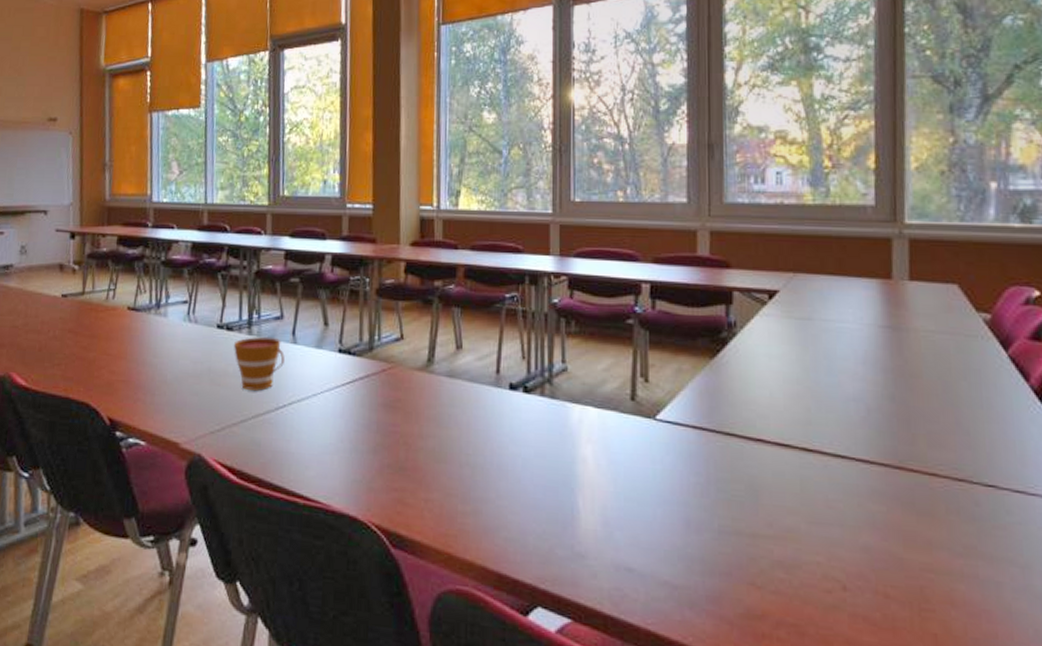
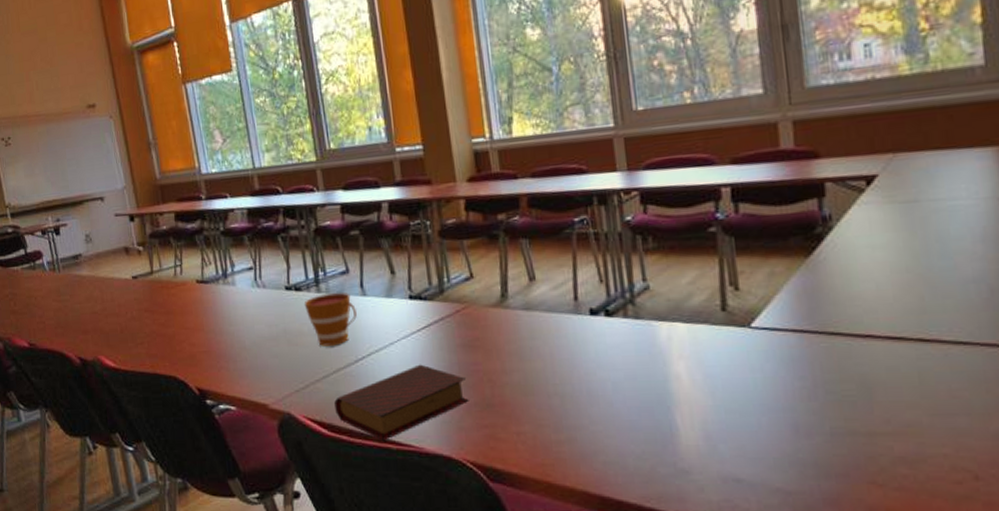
book: none [247,419,383,494] -> present [334,364,469,441]

